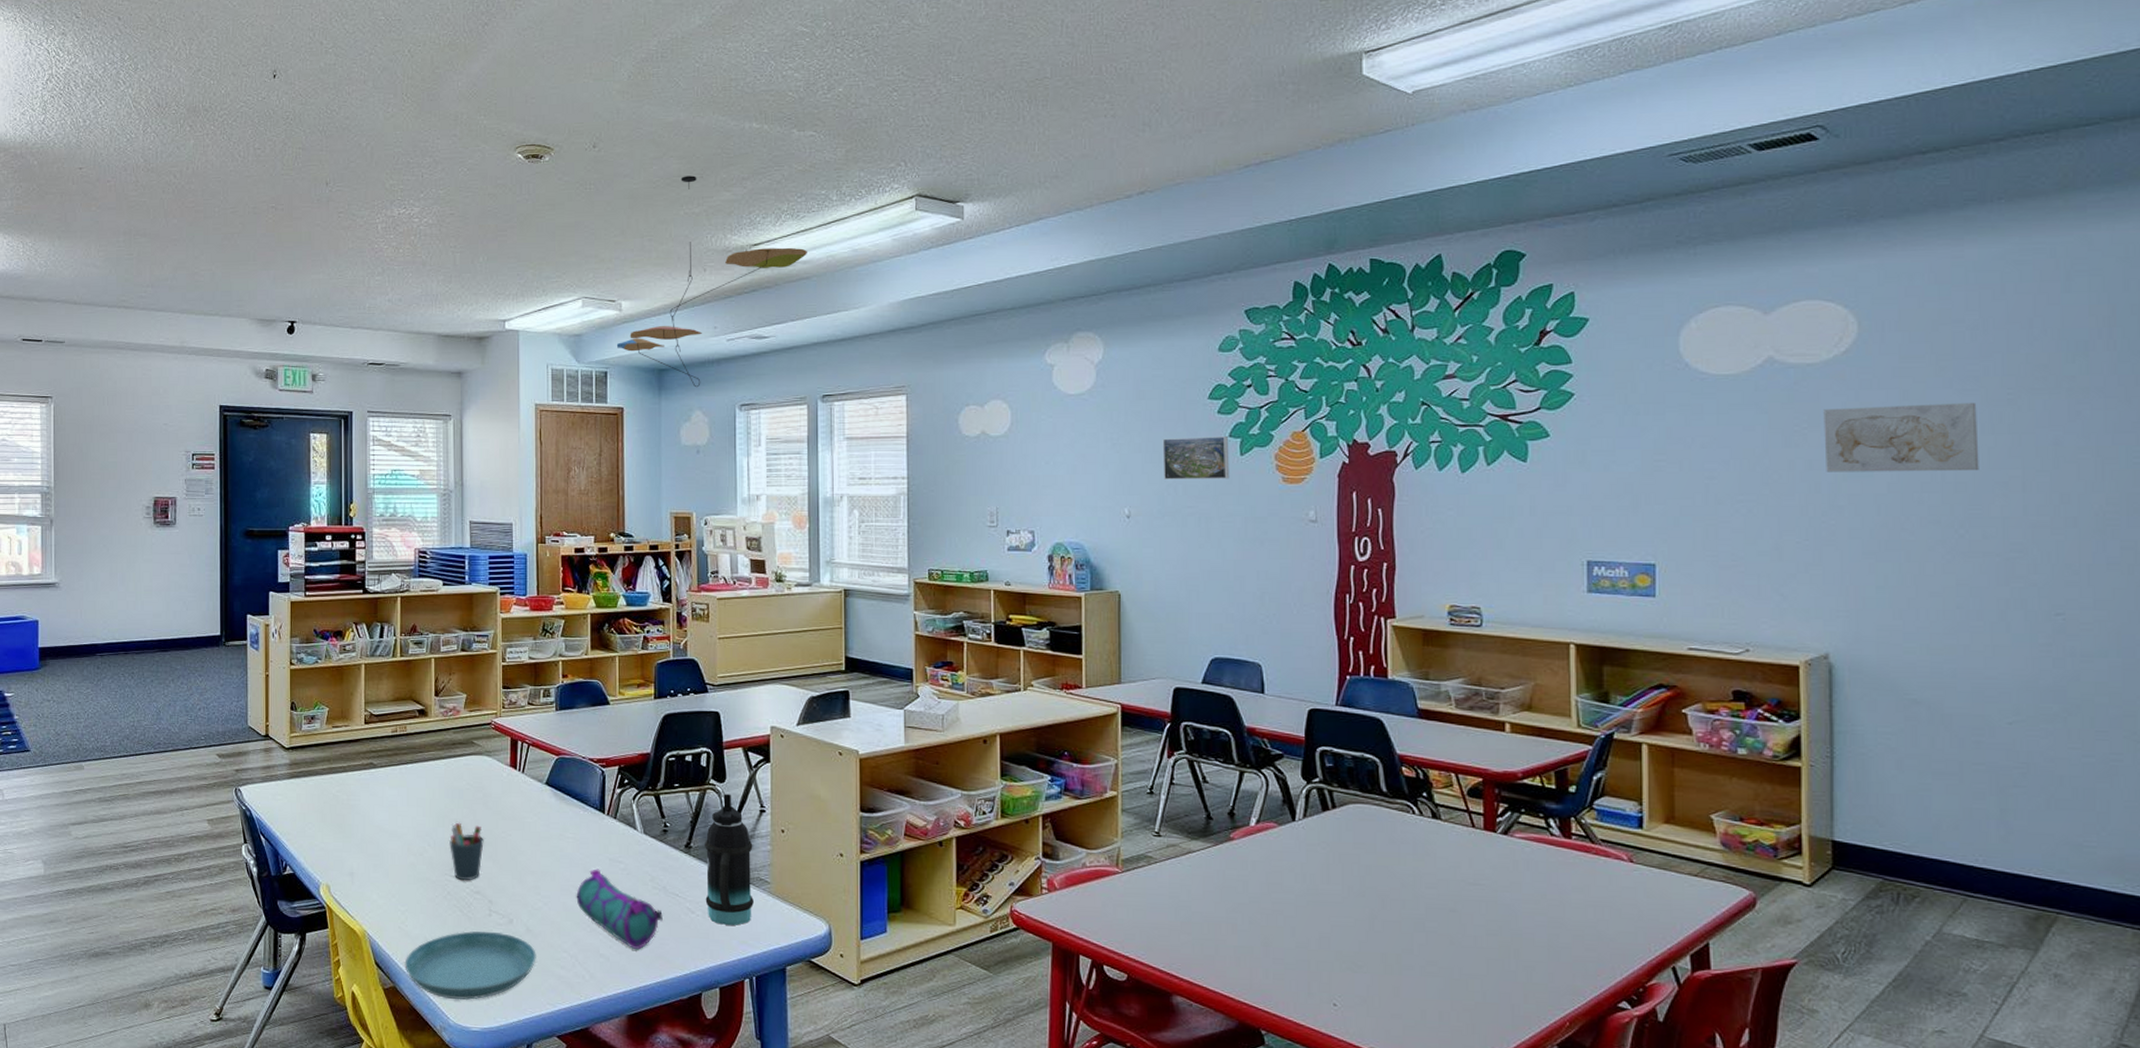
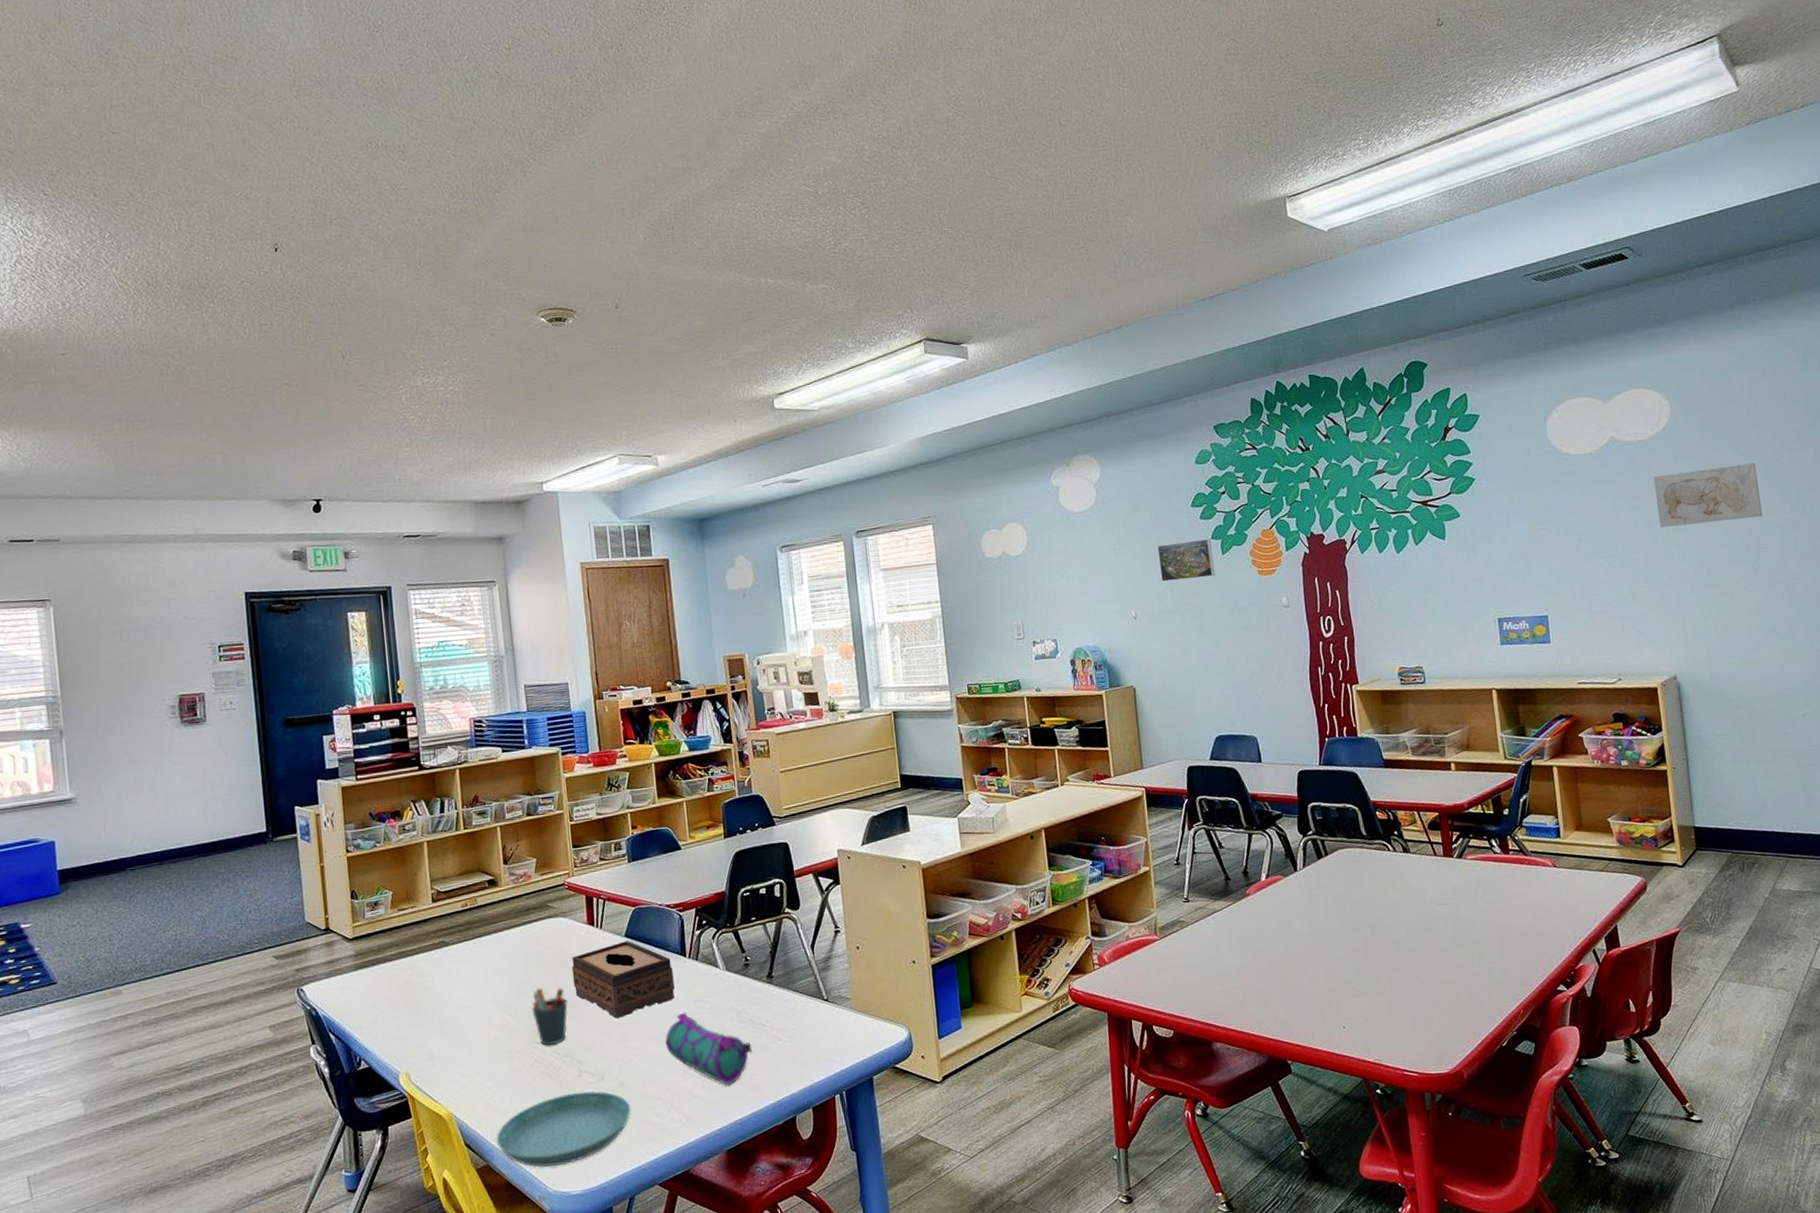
tissue box: none [491,789,590,865] -> present [571,941,675,1019]
ceiling mobile: present [616,175,807,388] -> none [656,331,830,534]
bottle: present [705,794,754,925] -> none [785,919,837,1047]

